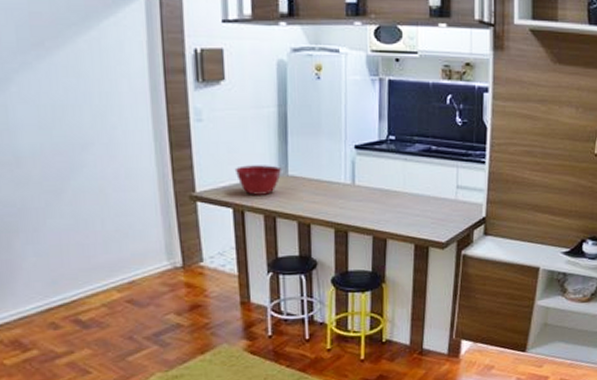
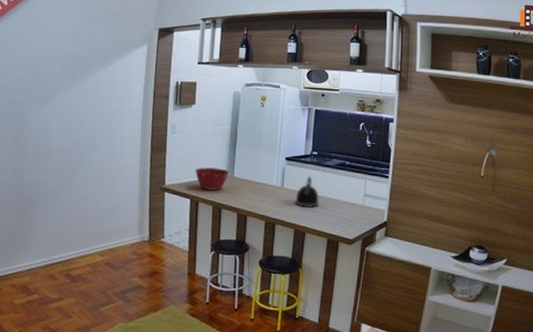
kettle: none [371,167,401,209] -> present [295,176,319,209]

